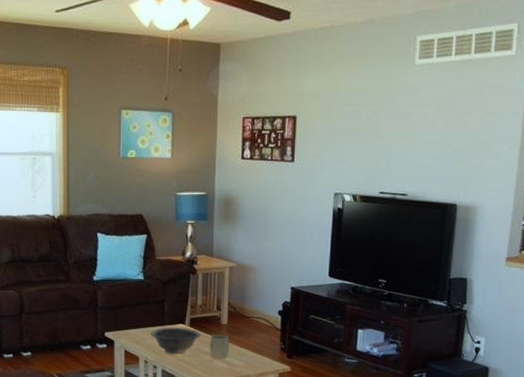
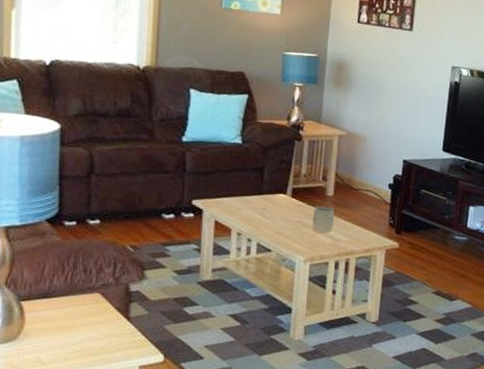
decorative bowl: present [151,327,201,355] -> none [247,197,304,228]

